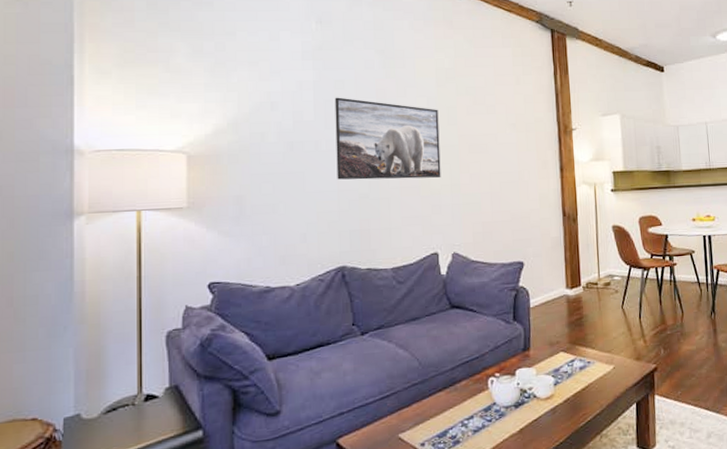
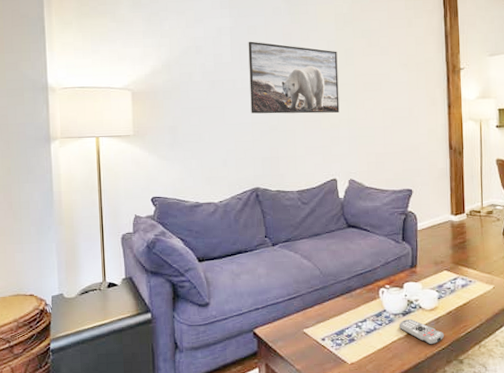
remote control: none [510,410,563,440] -> present [398,318,445,345]

